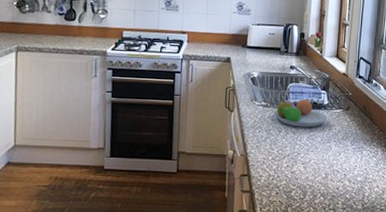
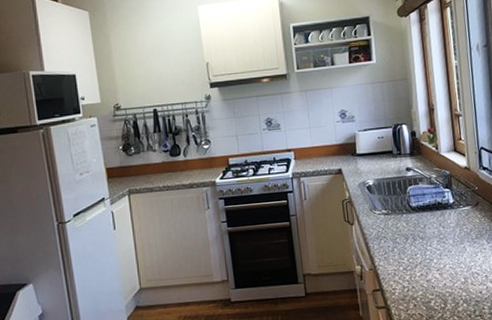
fruit bowl: present [273,97,327,128] -> none [396,200,456,232]

